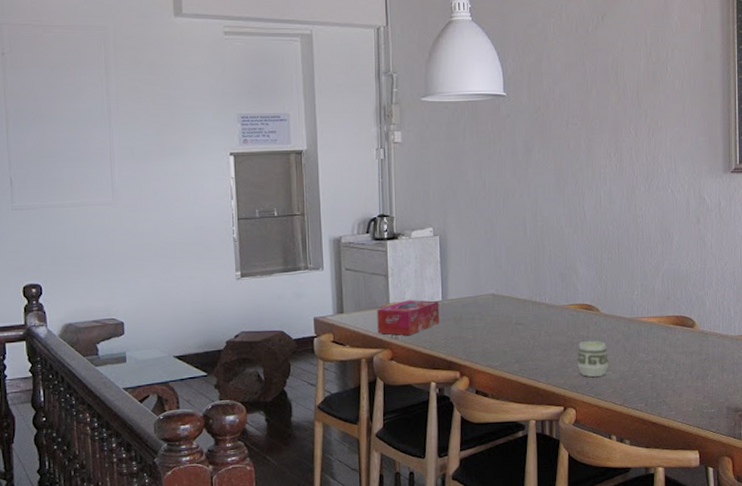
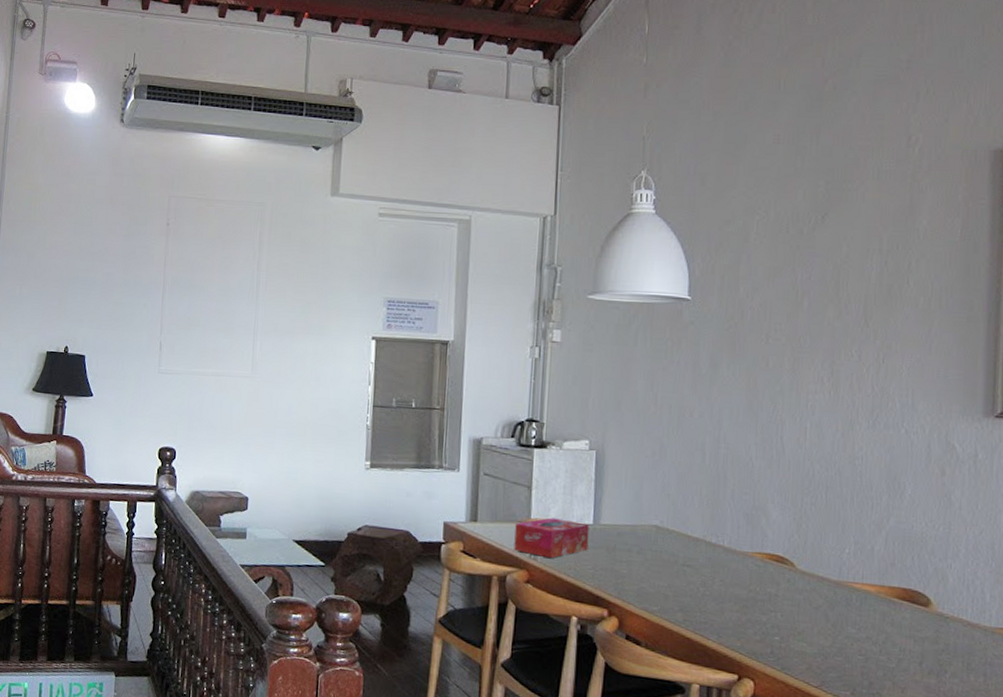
cup: present [577,340,608,378] -> none [760,600,803,648]

